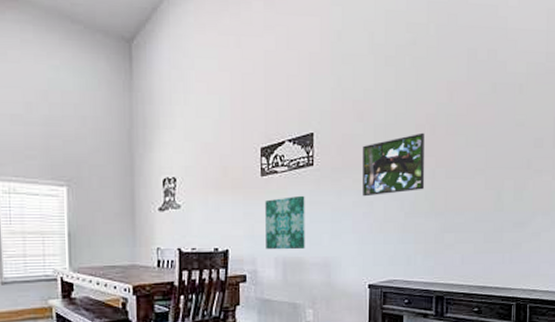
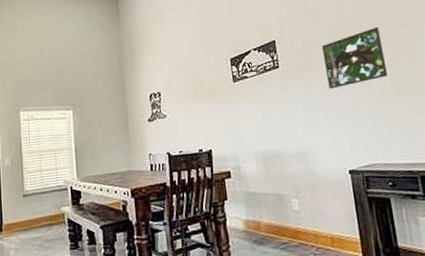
wall art: present [265,195,305,250] -> none [240,94,282,146]

